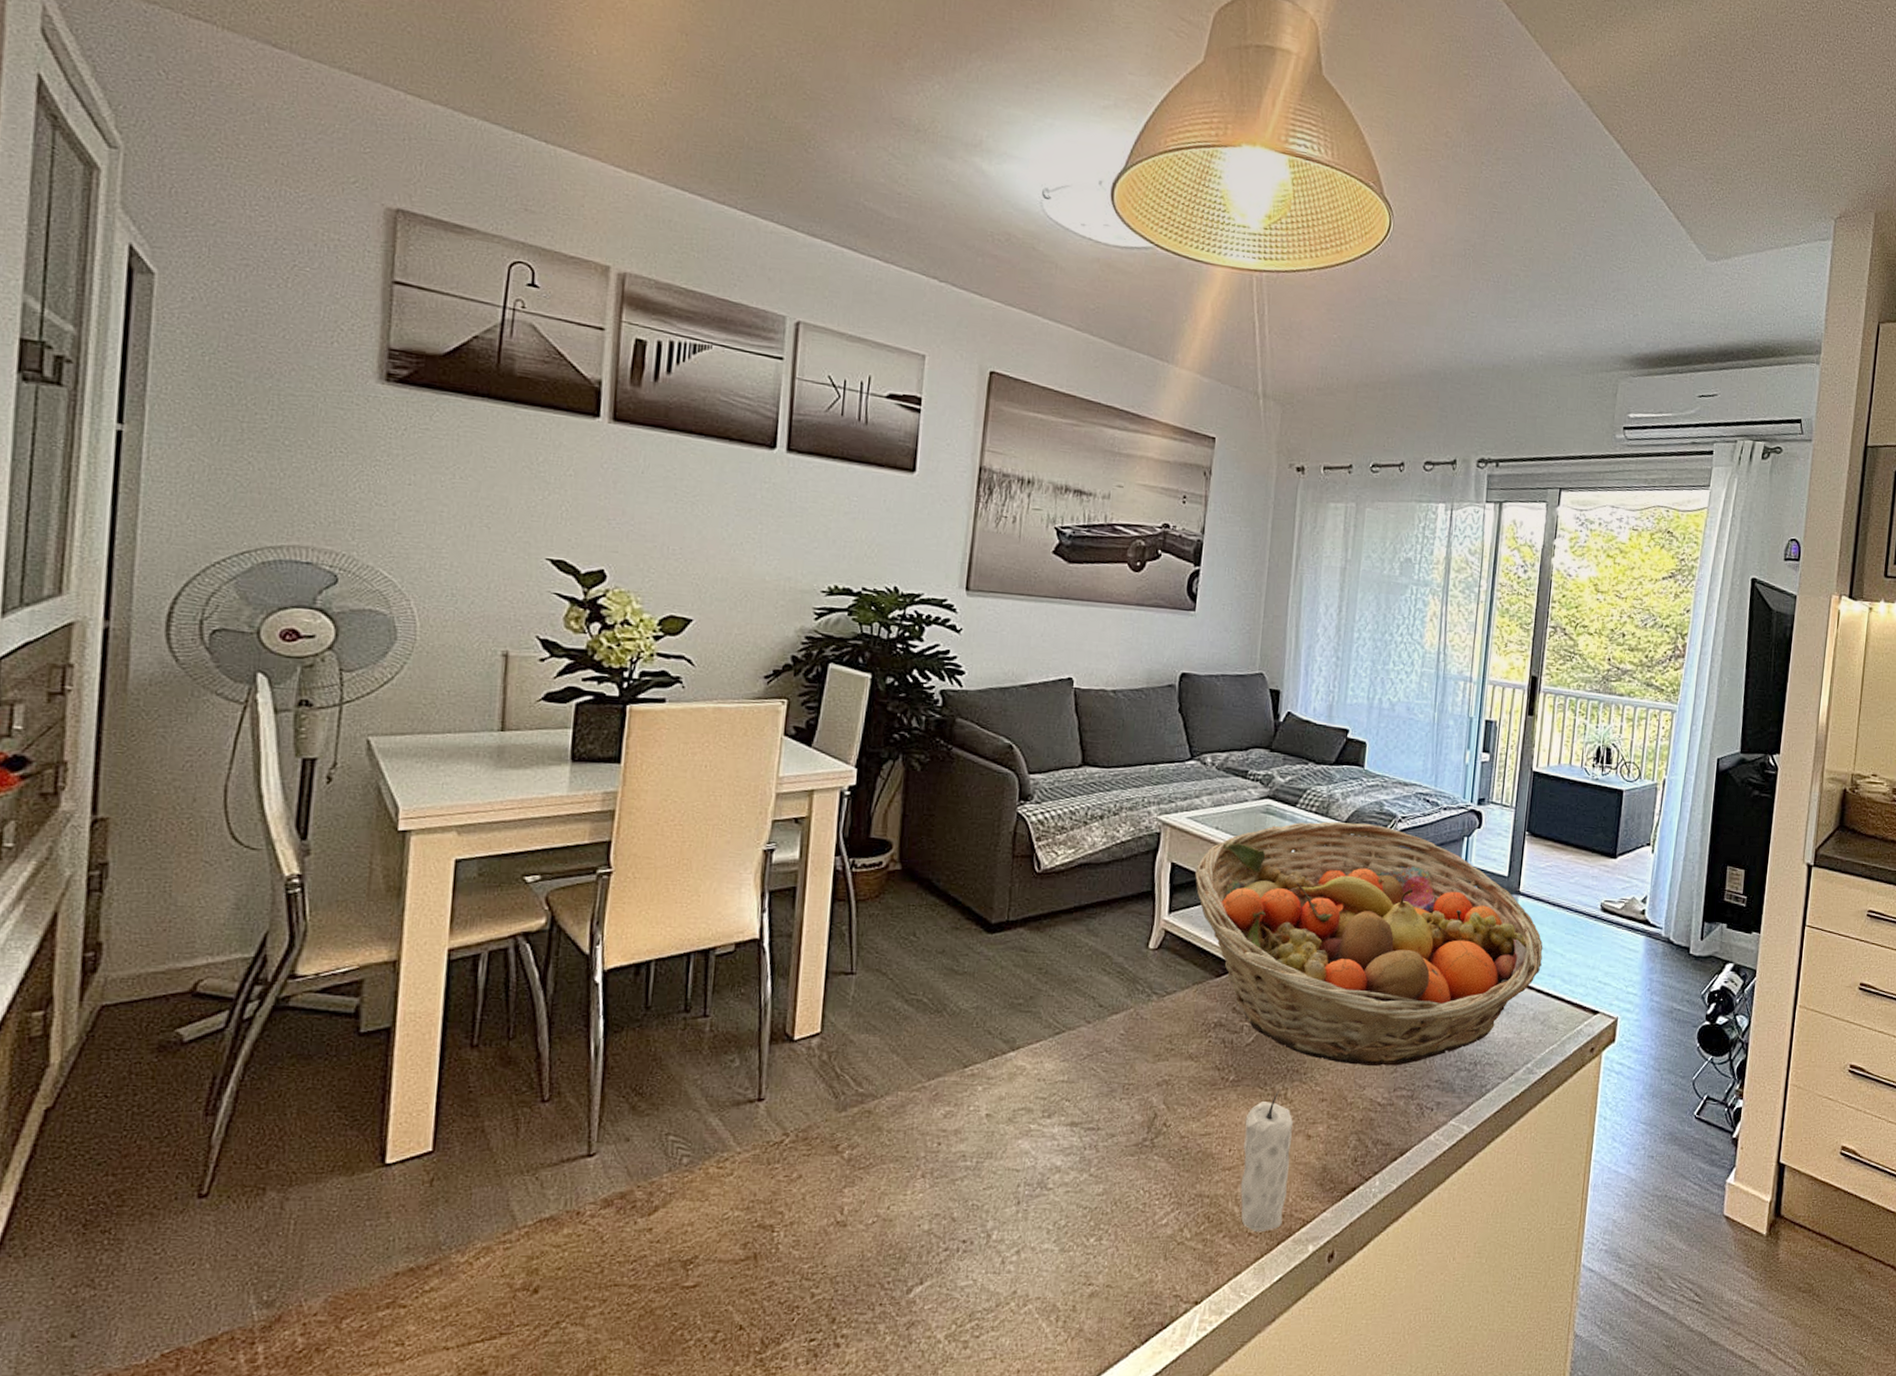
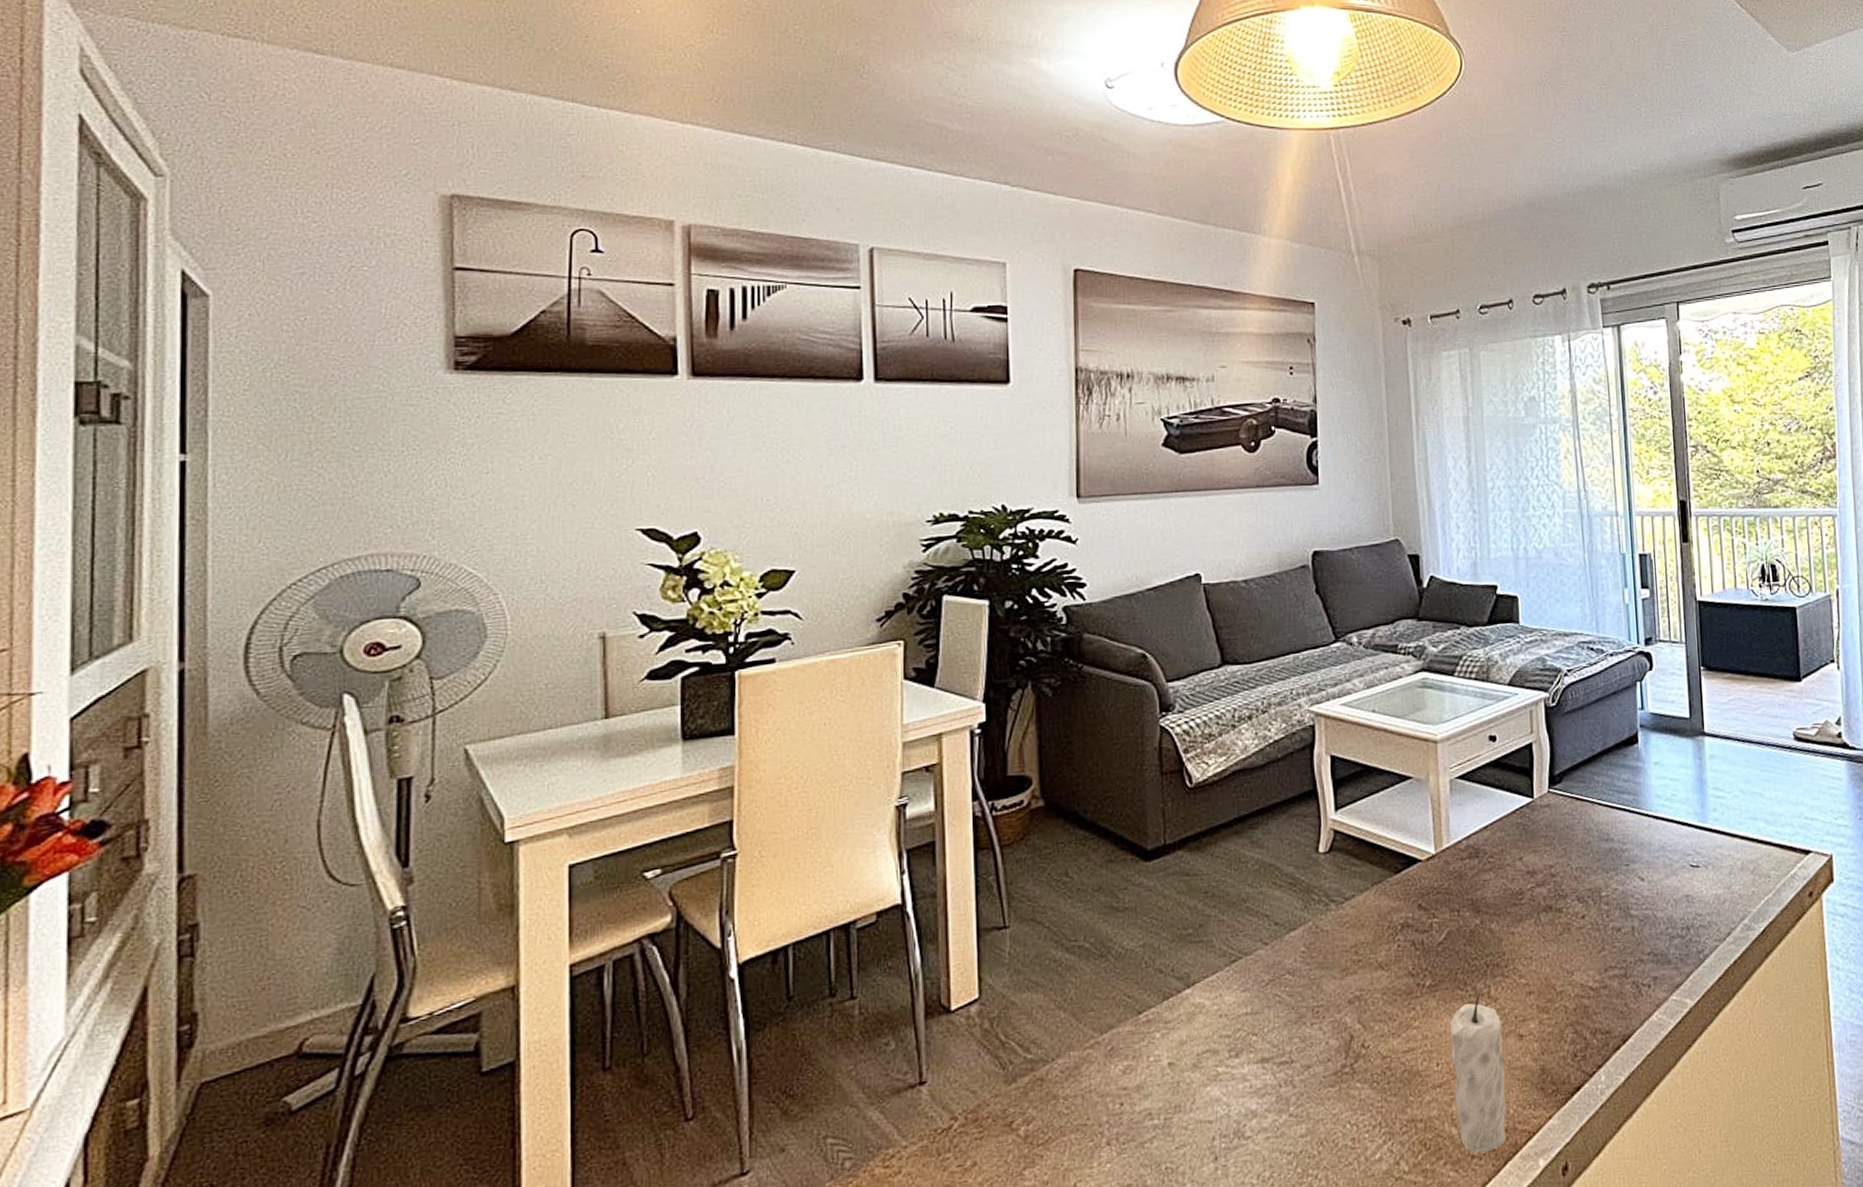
fruit basket: present [1195,821,1543,1067] -> none [1357,682,1741,949]

